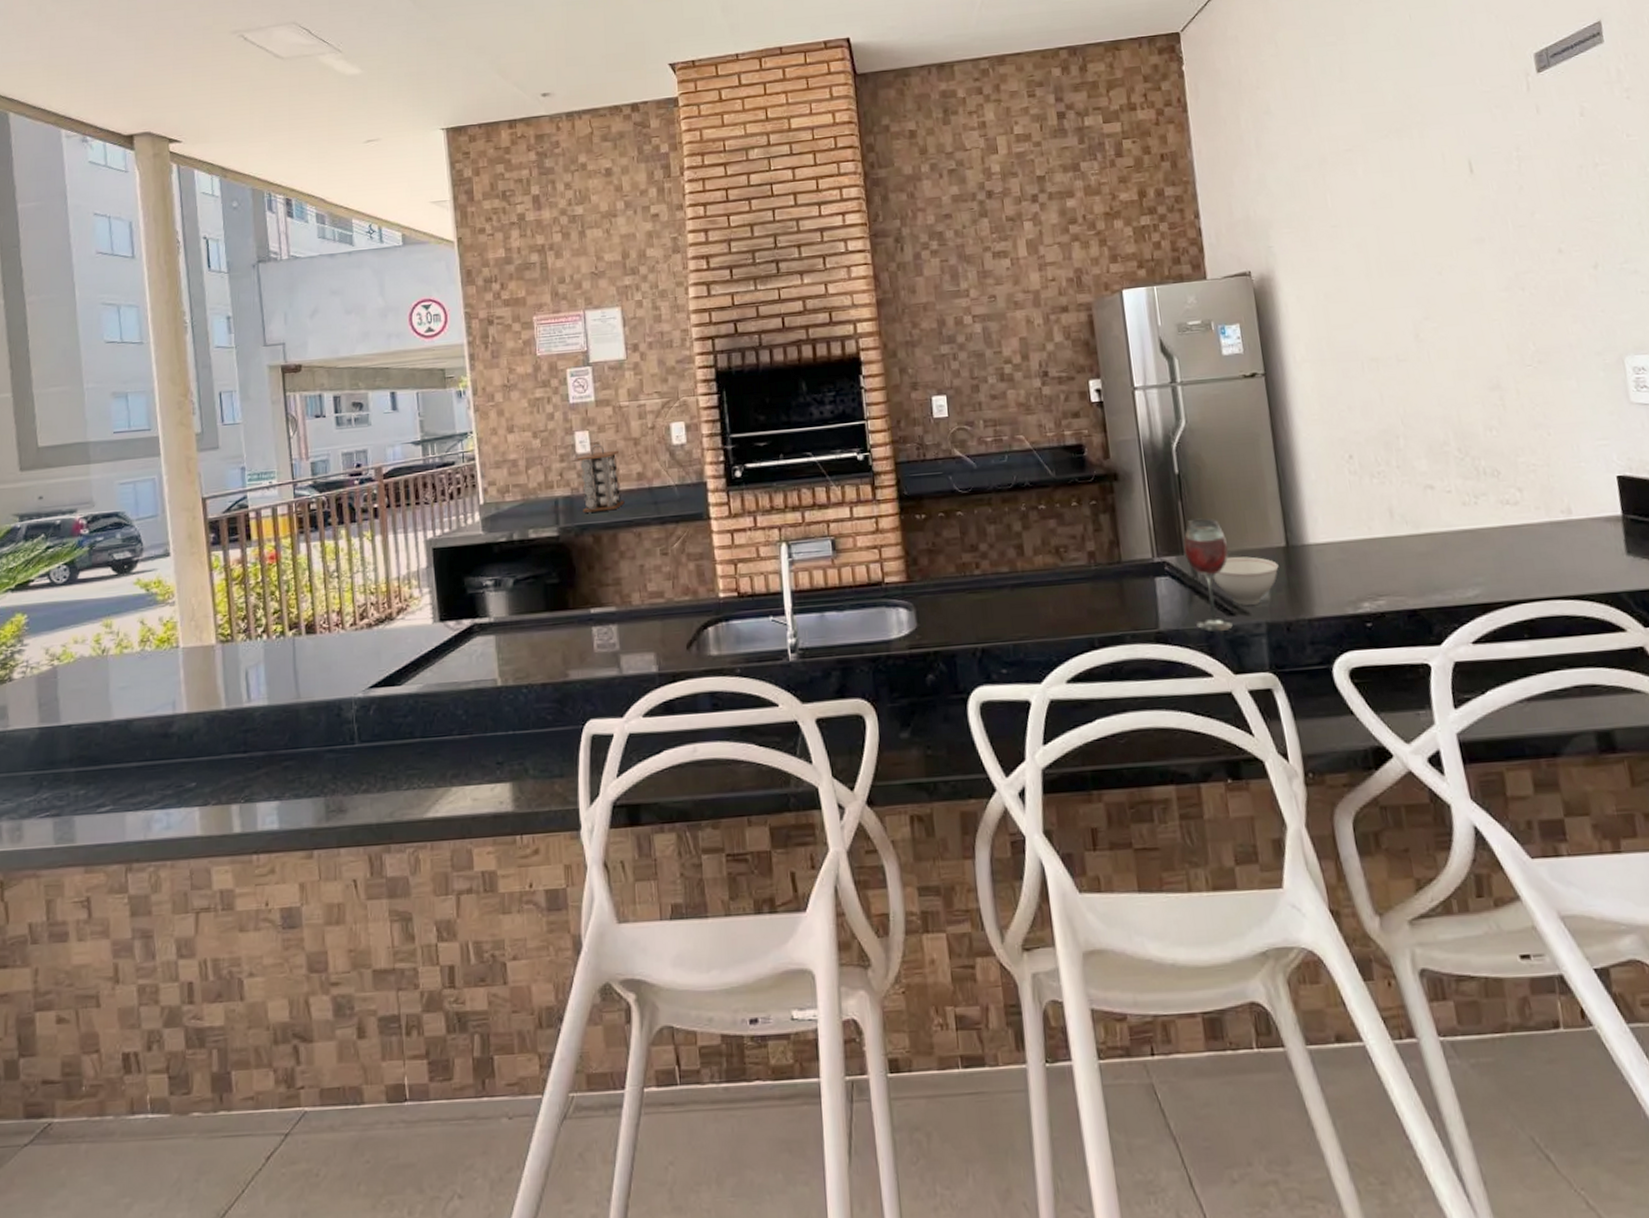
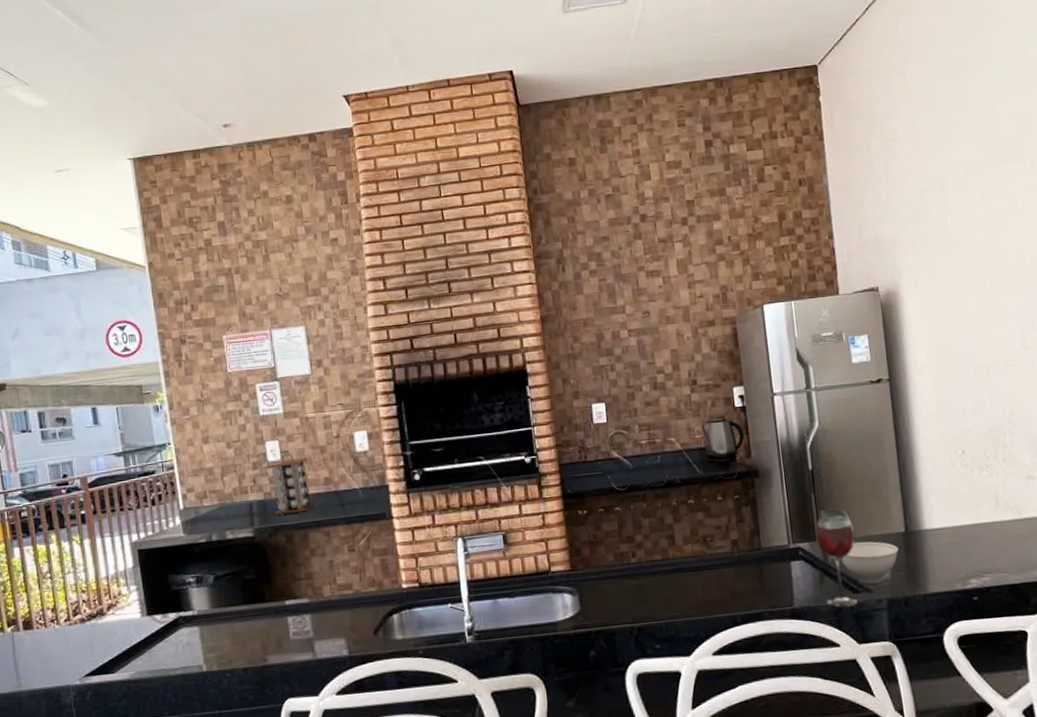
kettle: none [1053,413,1102,465] -> present [701,417,745,464]

